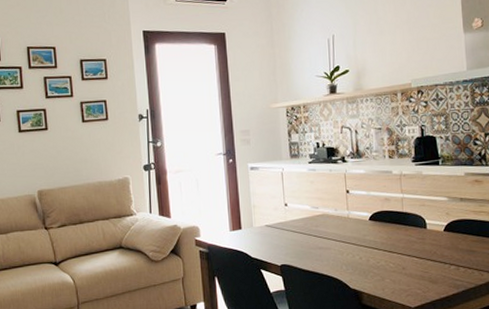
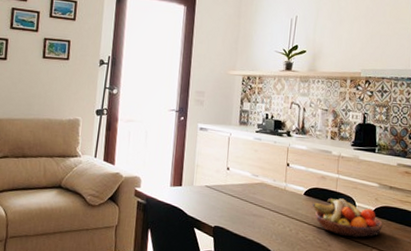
fruit bowl: none [380,218,458,257] -> present [313,197,383,238]

